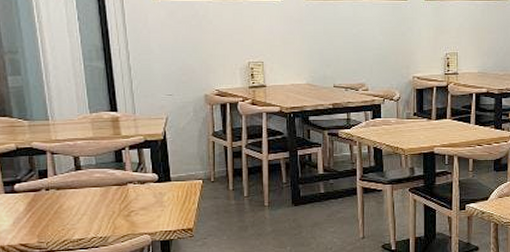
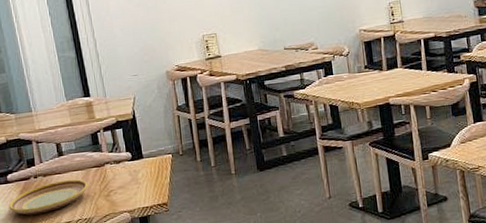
plate: none [13,195,107,228] -> present [8,179,88,215]

